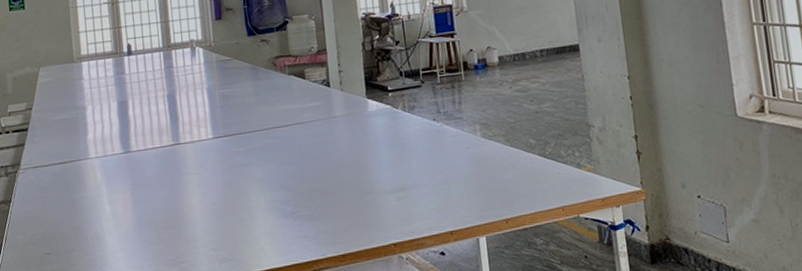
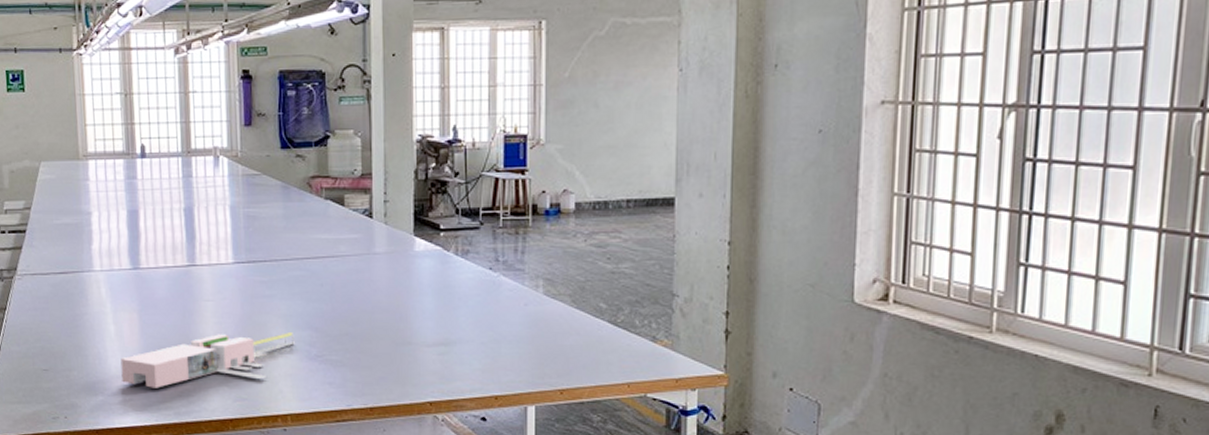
architectural model: none [116,193,273,260] -> present [120,331,296,388]

